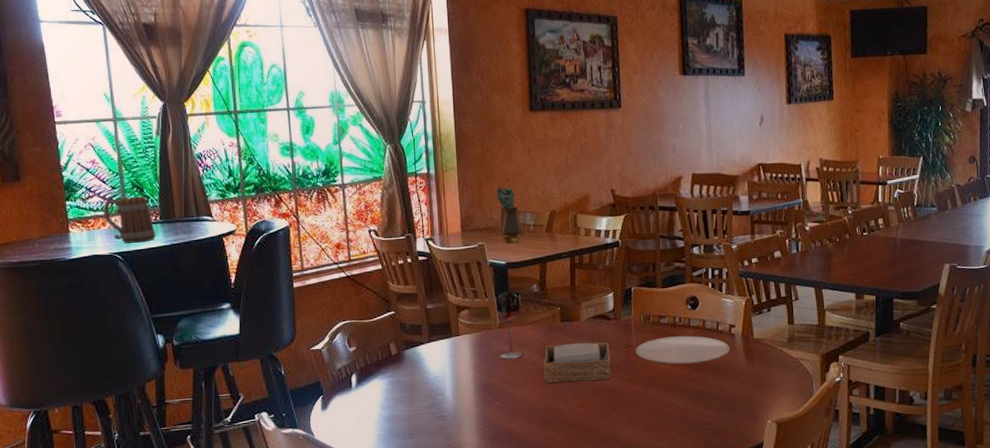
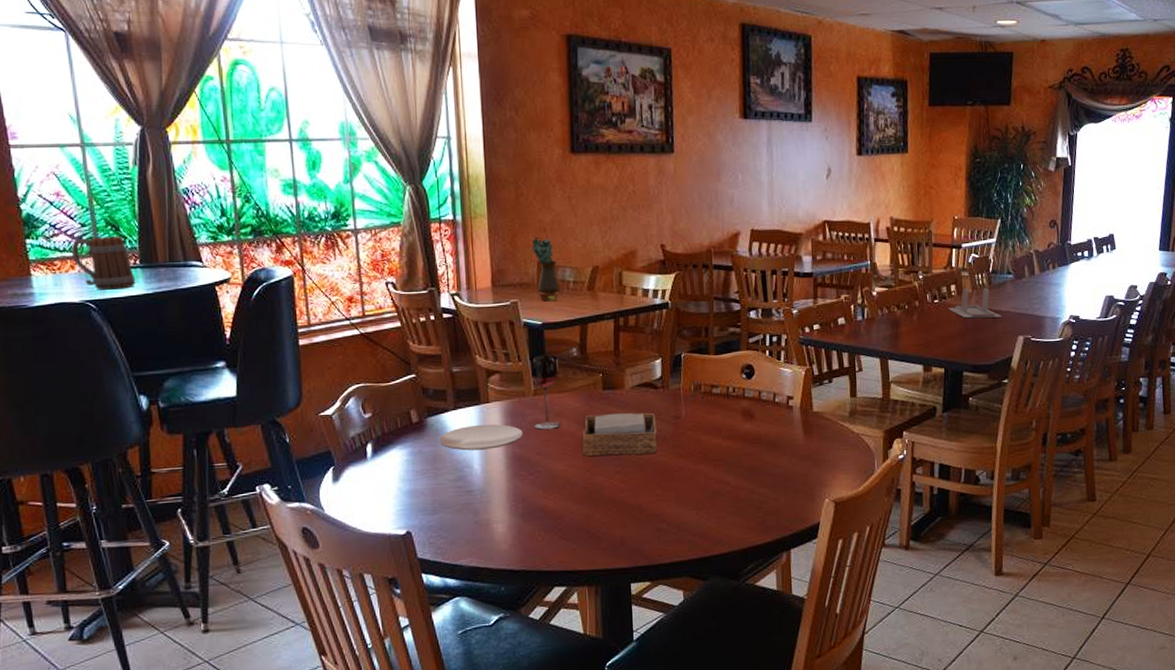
plate: none [414,355,490,380] -> present [438,424,523,451]
plate: present [635,335,730,365] -> none [684,407,787,439]
napkin holder: none [876,220,929,249] -> present [948,288,1003,319]

